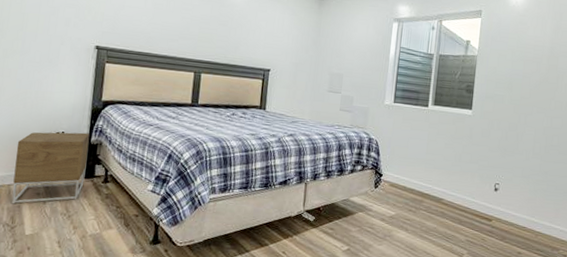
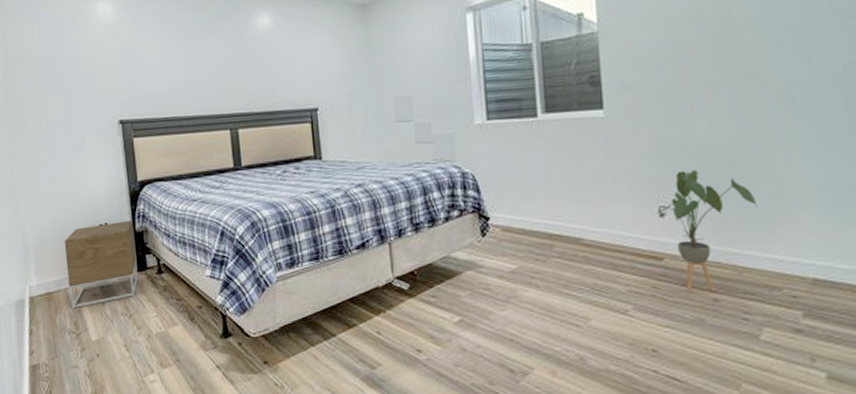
house plant: none [493,161,554,247] -> present [656,170,758,292]

